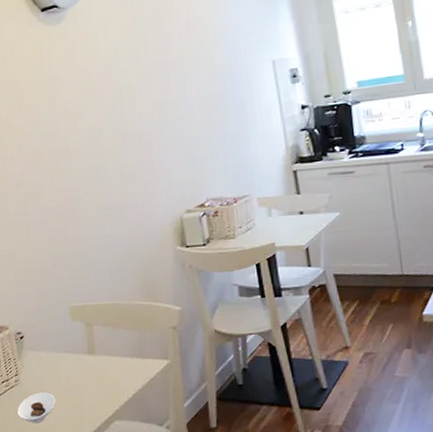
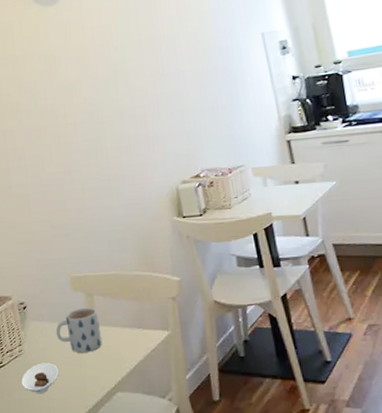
mug: none [53,337,101,382] -> present [55,307,103,353]

